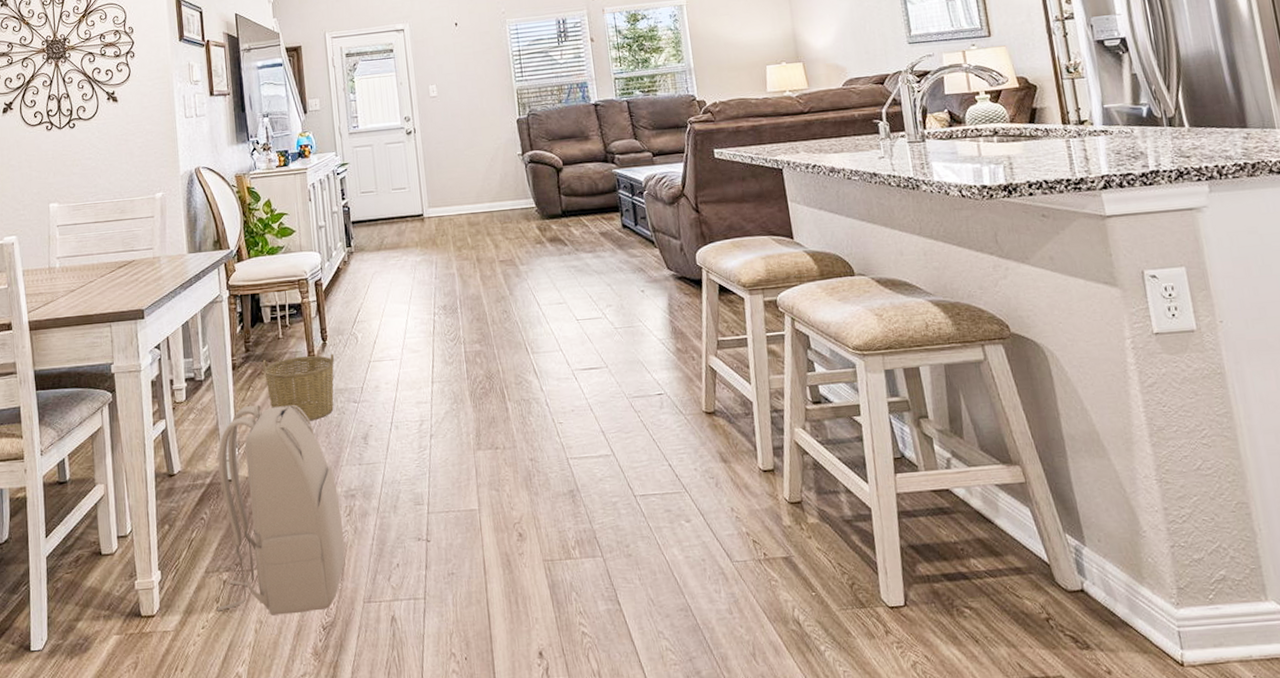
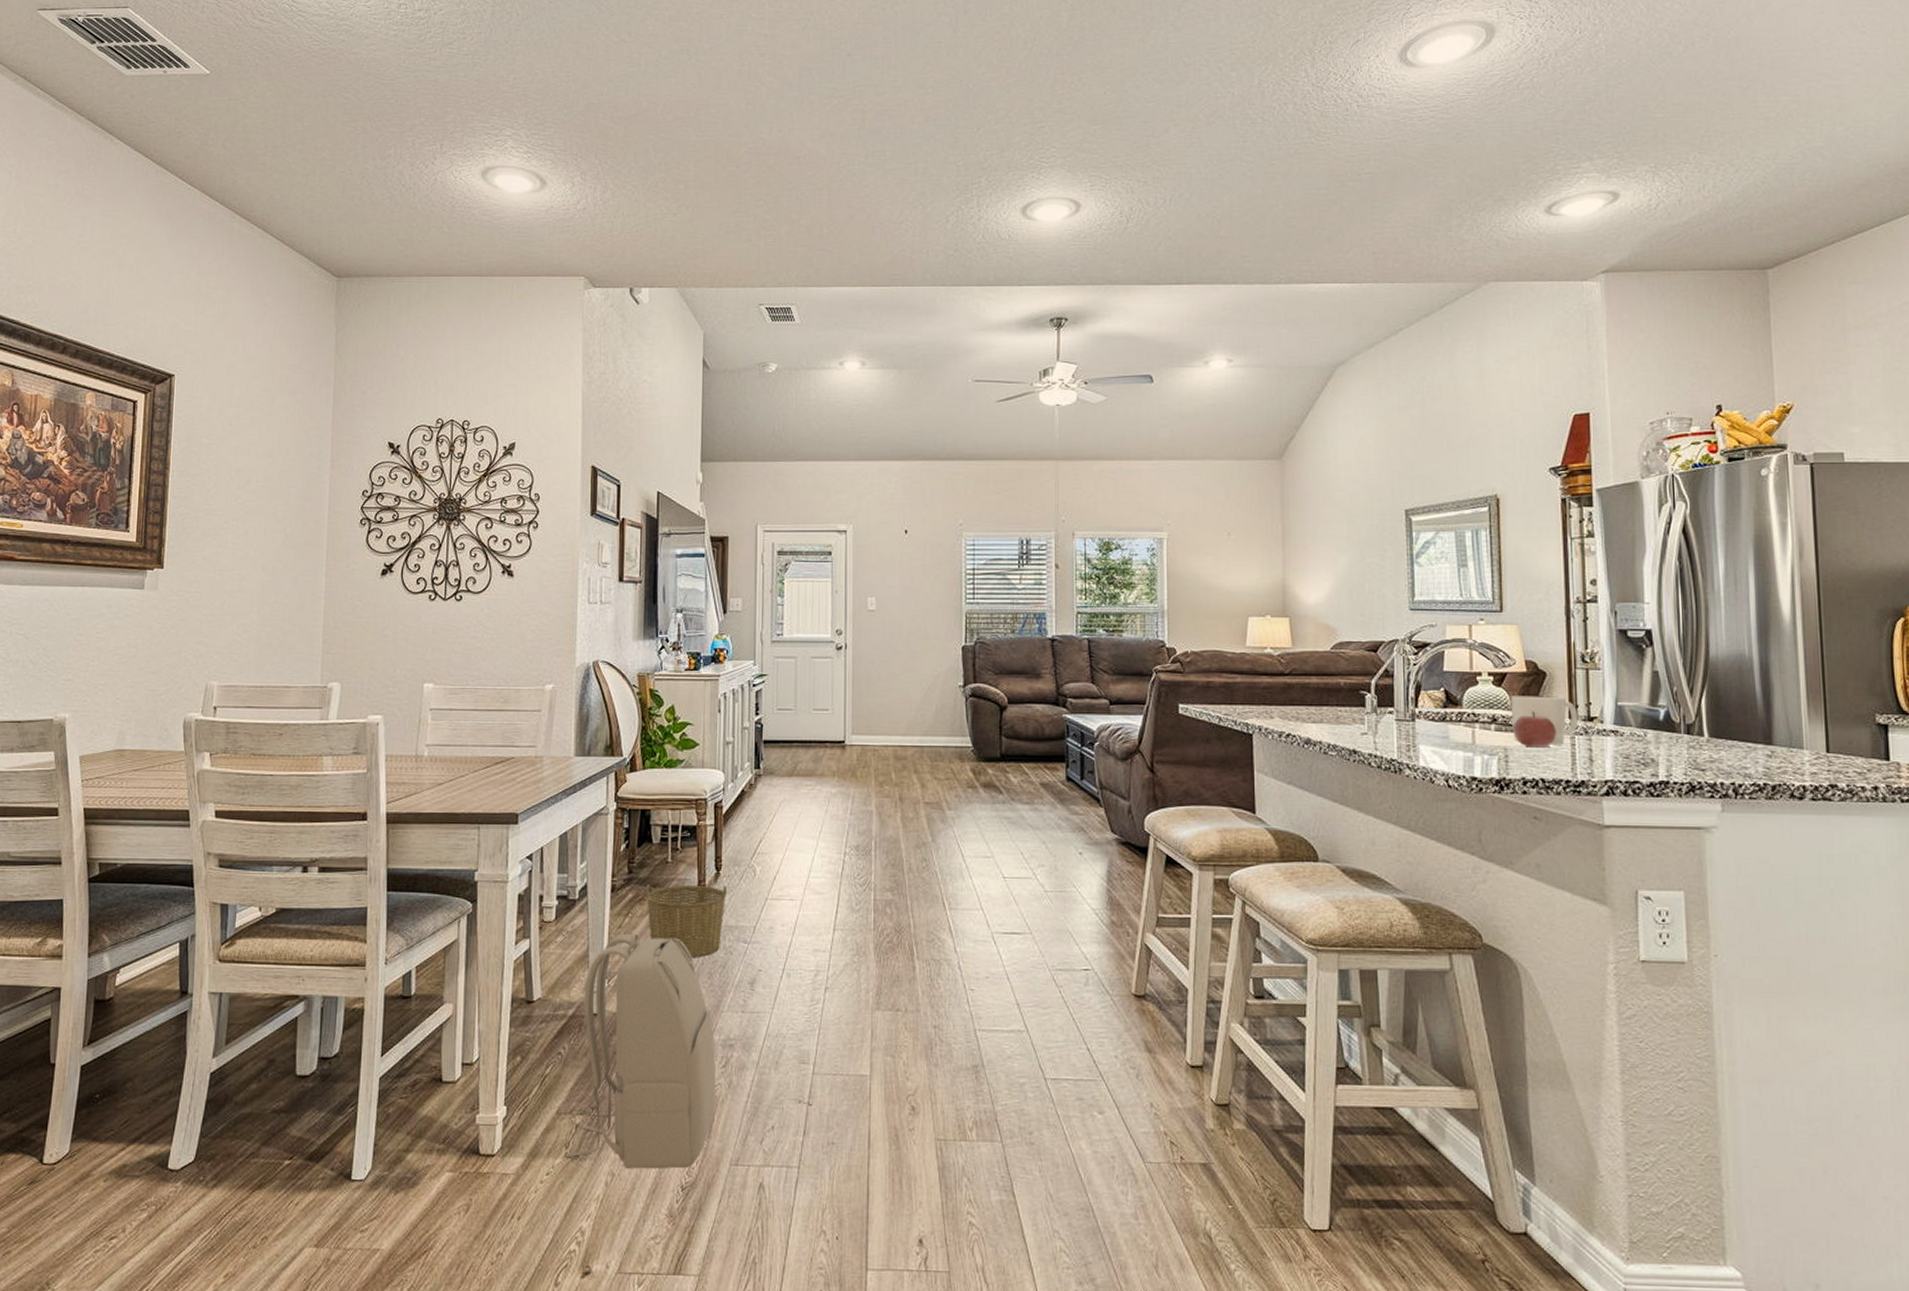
mug: none [1007,106,1071,150] -> present [1510,696,1578,745]
fruit: none [1013,121,1053,154] -> present [1512,711,1557,748]

